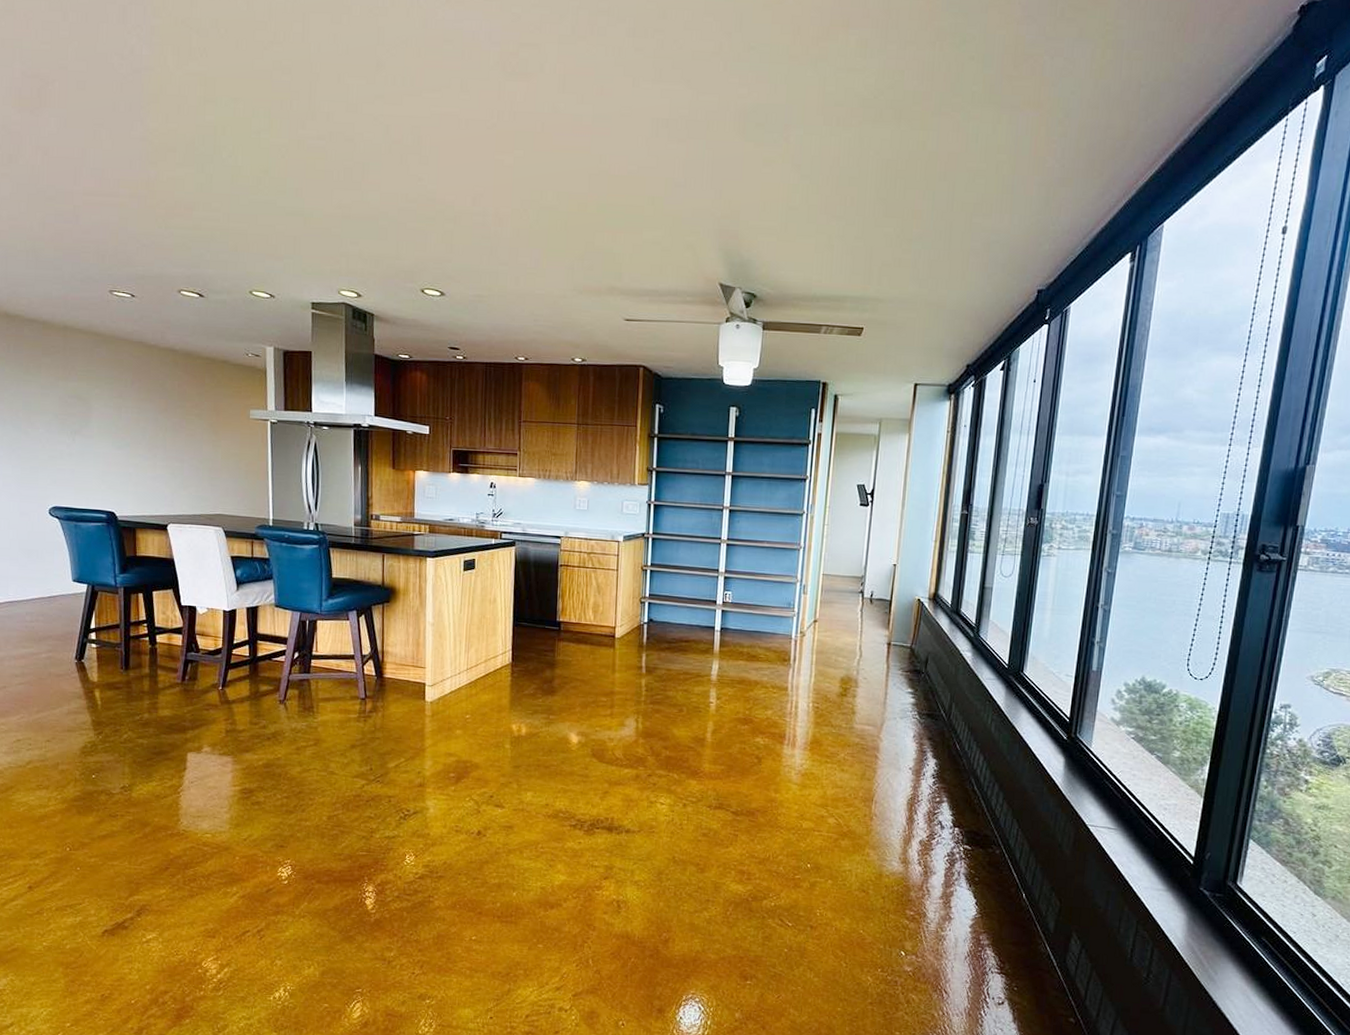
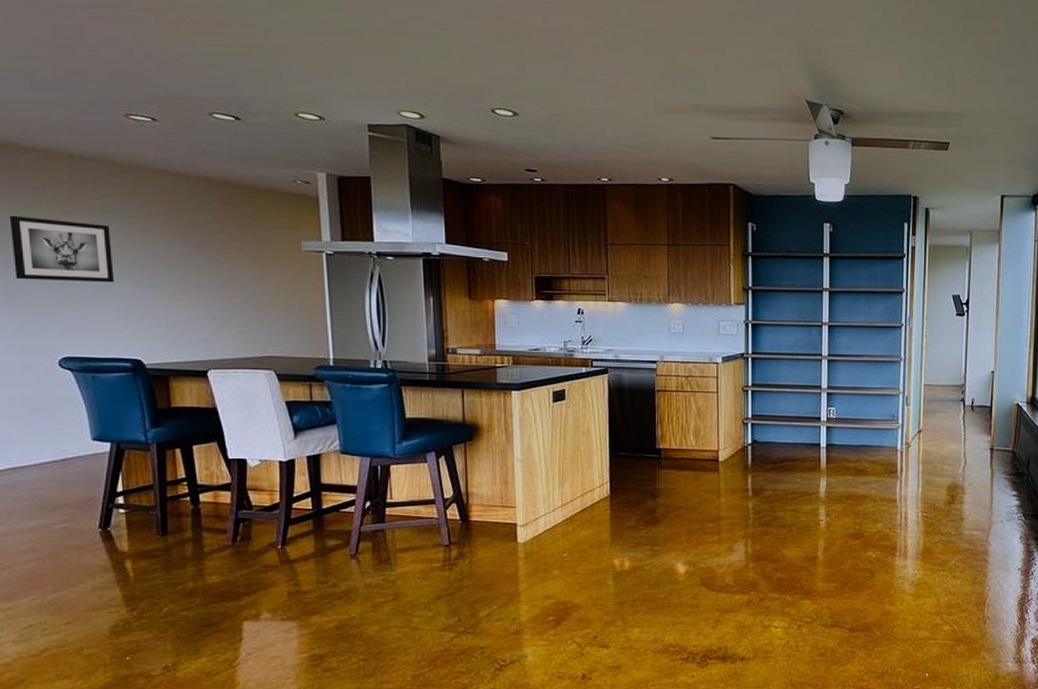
wall art: none [15,379,96,442] -> present [9,215,115,283]

